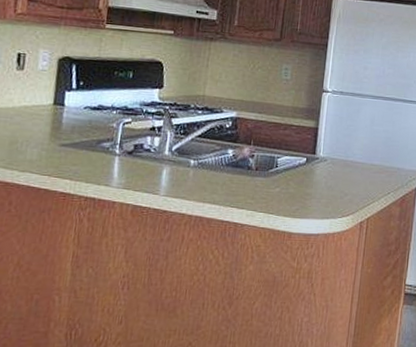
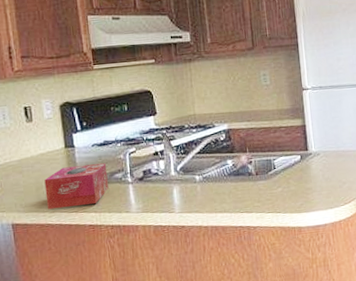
tissue box: none [18,125,96,170] -> present [44,163,109,210]

